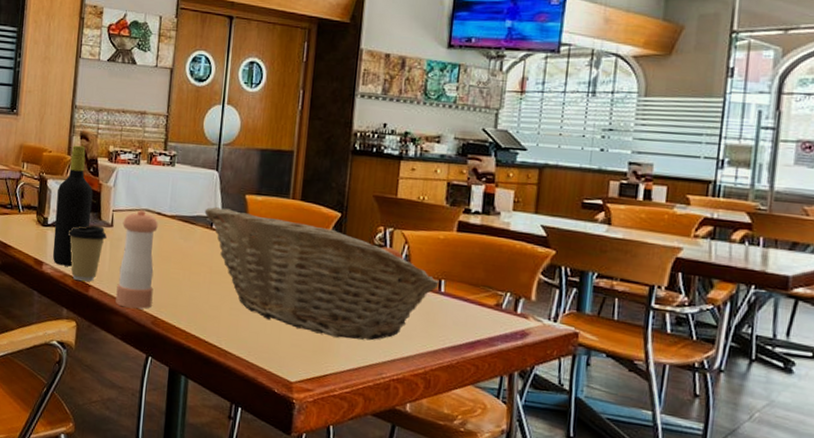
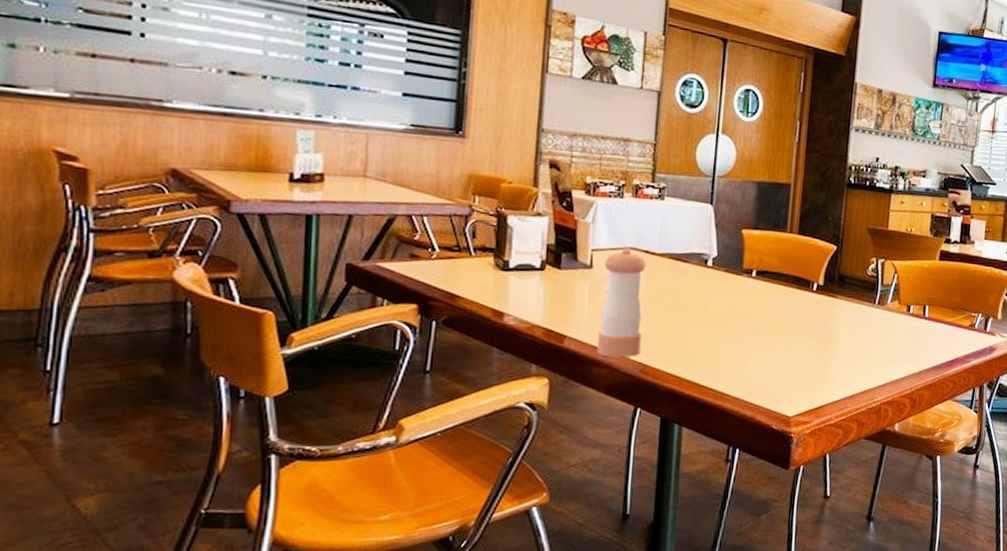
bottle: present [52,145,93,267] -> none [516,175,567,316]
coffee cup: present [67,225,107,282] -> none [535,268,585,332]
fruit basket: present [204,207,439,341] -> none [698,243,924,369]

